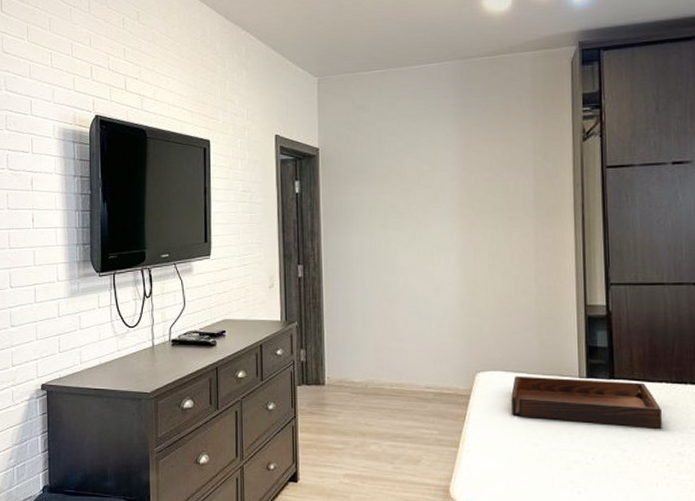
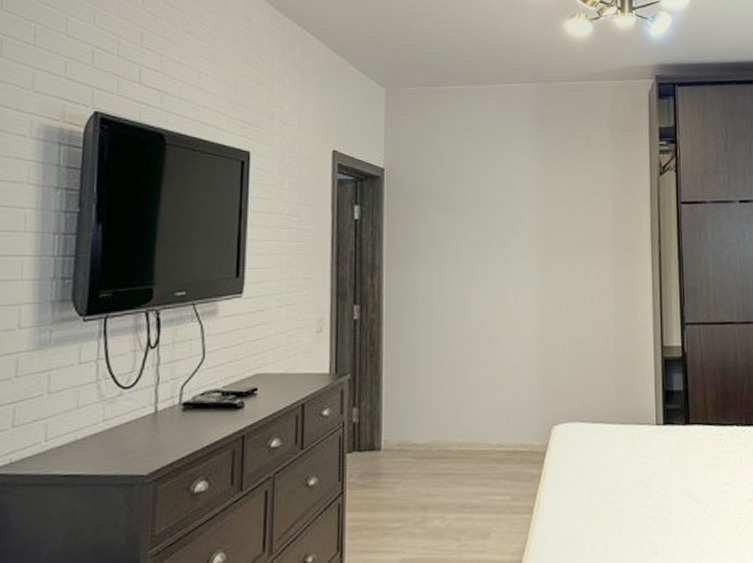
serving tray: present [511,376,662,429] -> none [589,426,734,476]

